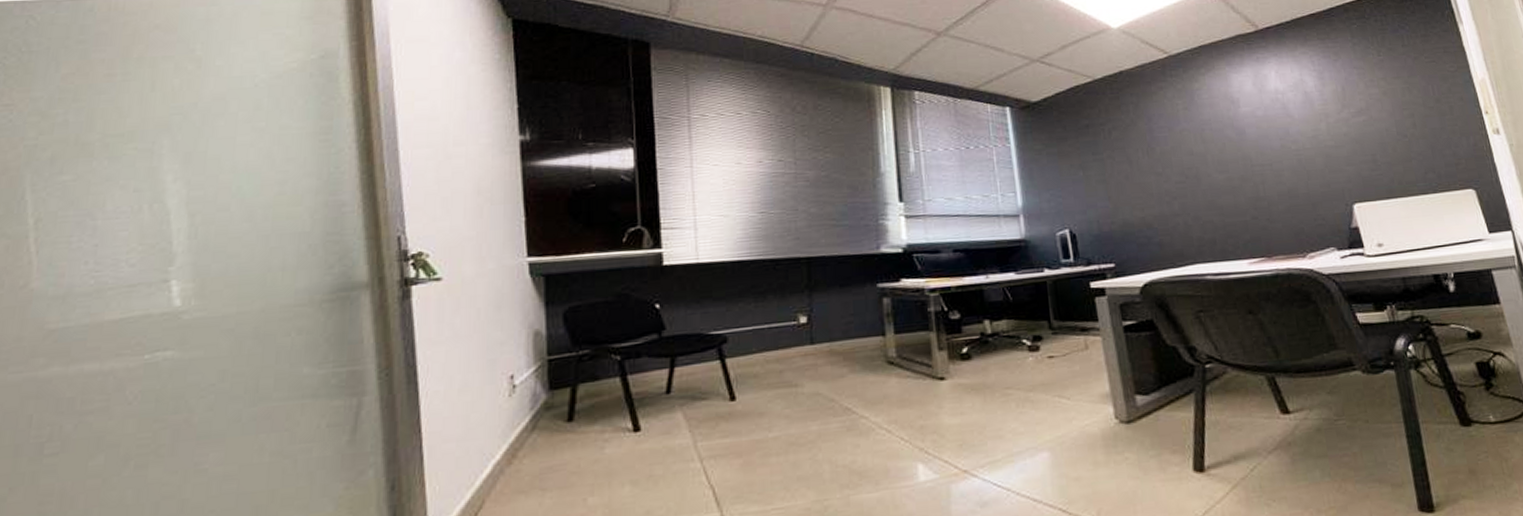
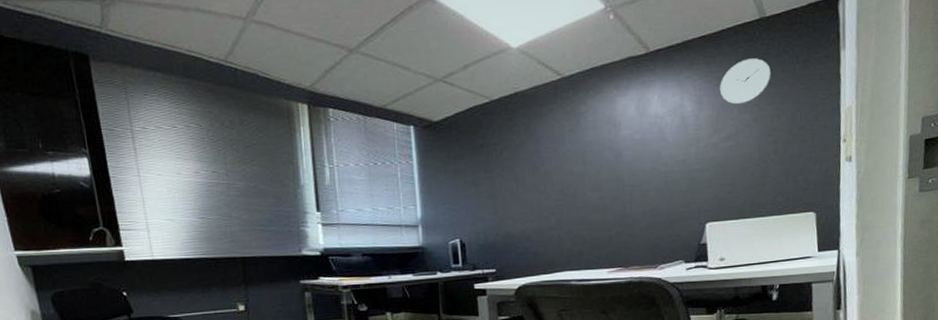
wall clock: none [1339,33,1392,79] -> present [719,58,772,105]

